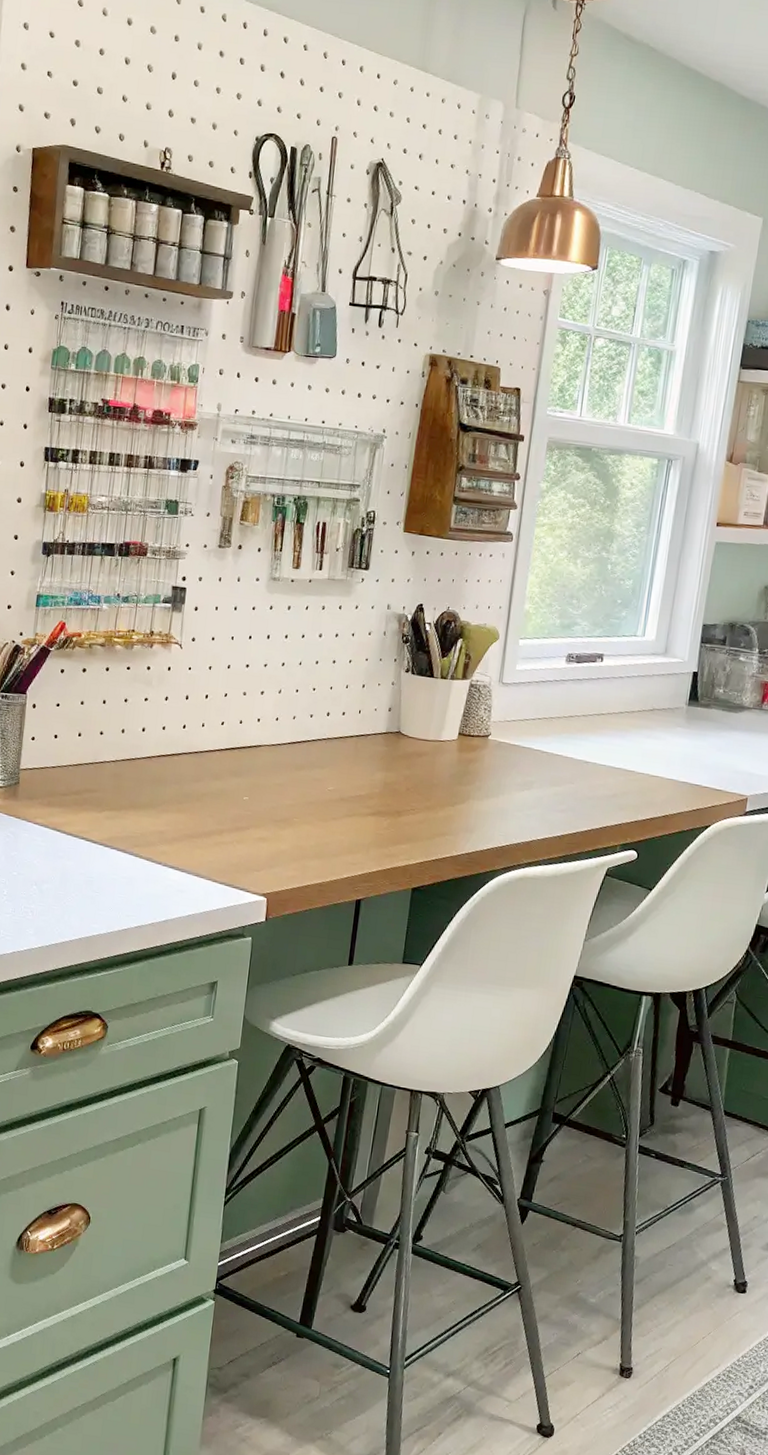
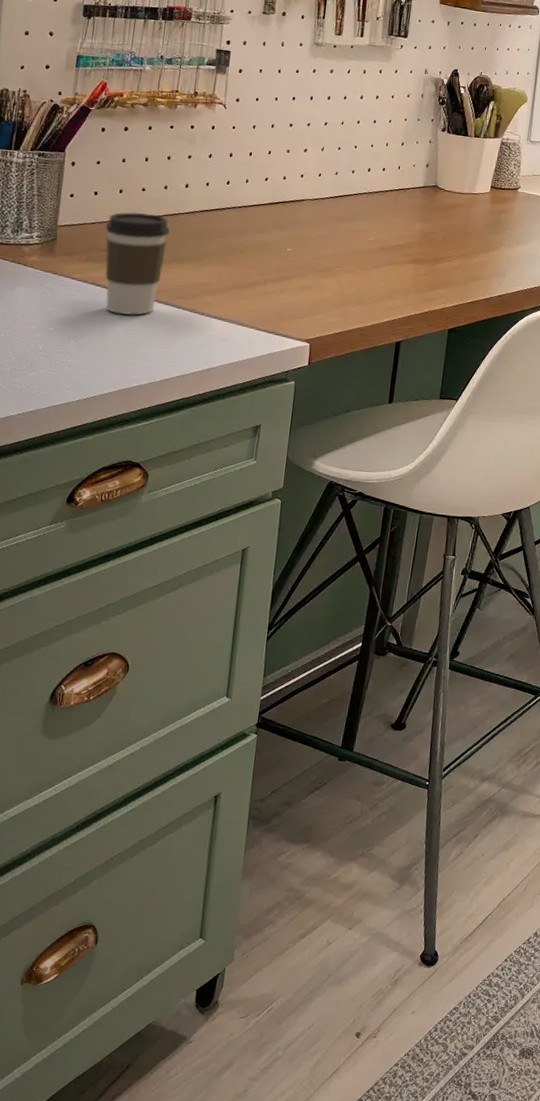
coffee cup: none [64,756,128,863] -> present [104,212,171,315]

